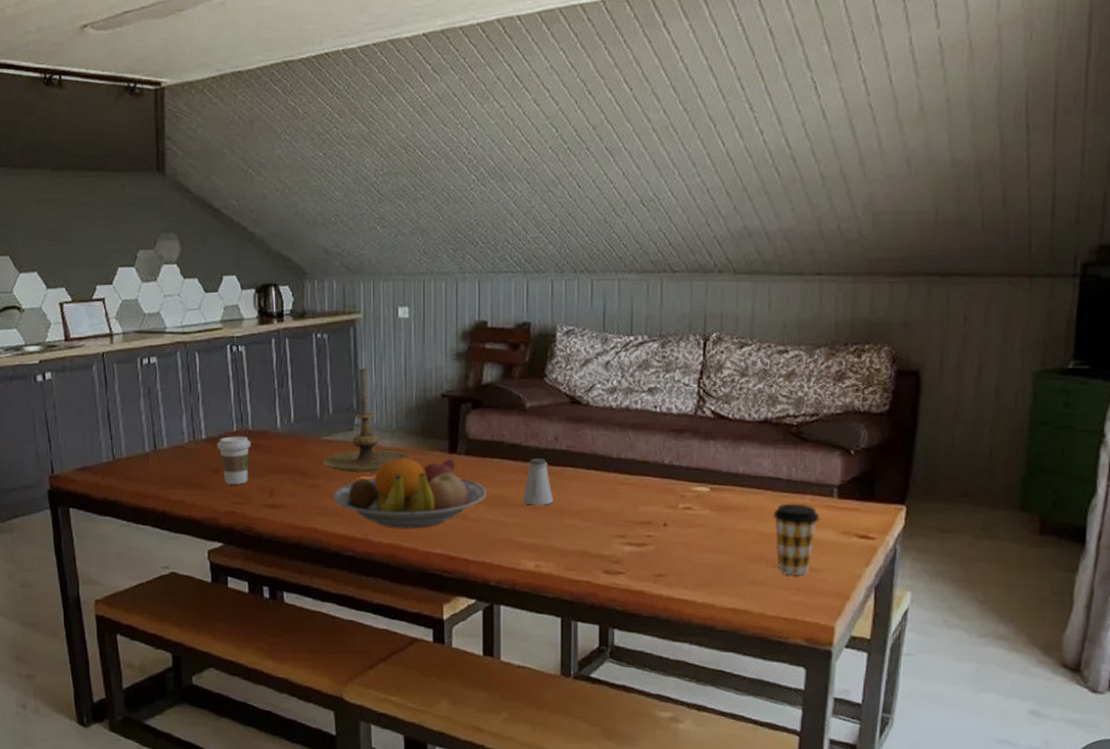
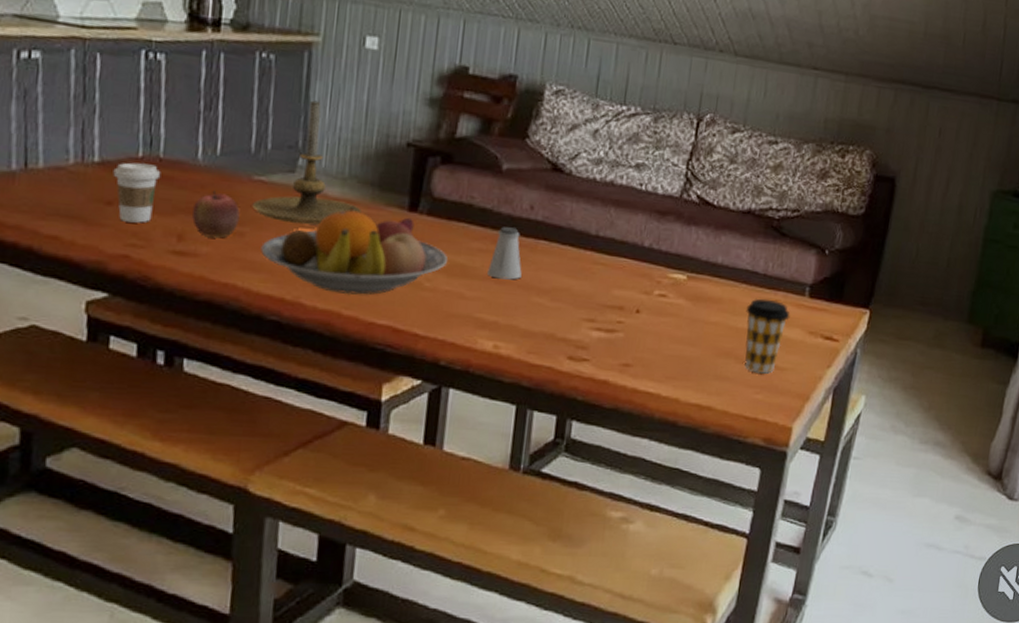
apple: none [278,452,314,491] -> present [192,190,240,238]

